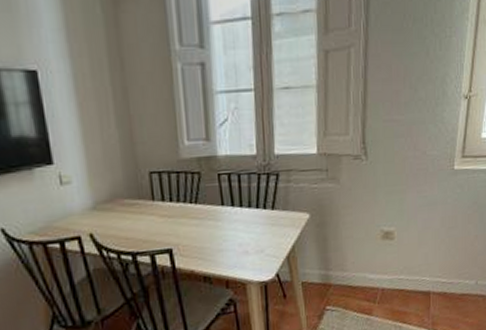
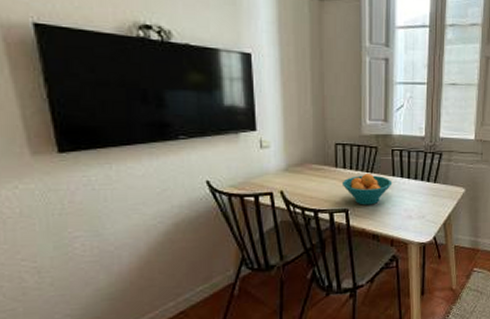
fruit bowl: none [161,204,222,243] -> present [341,172,393,205]

